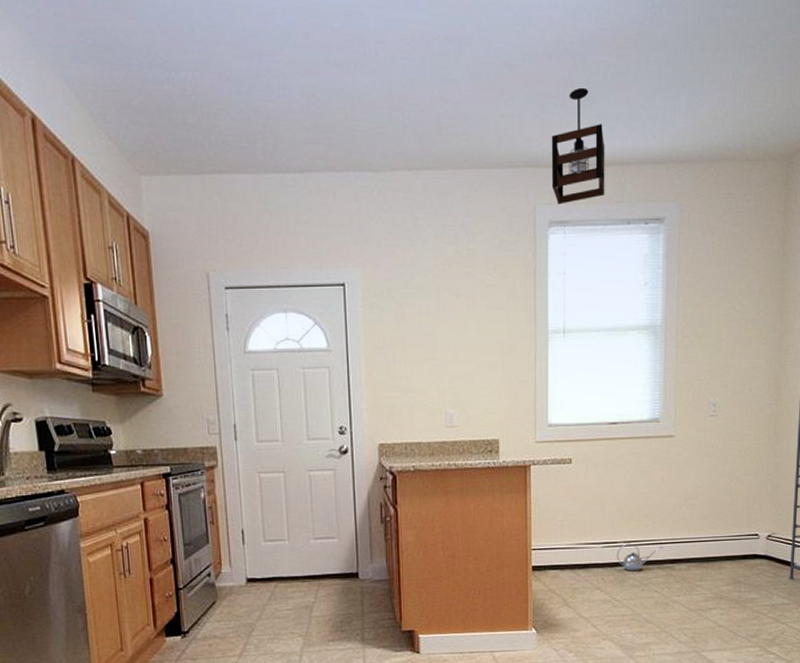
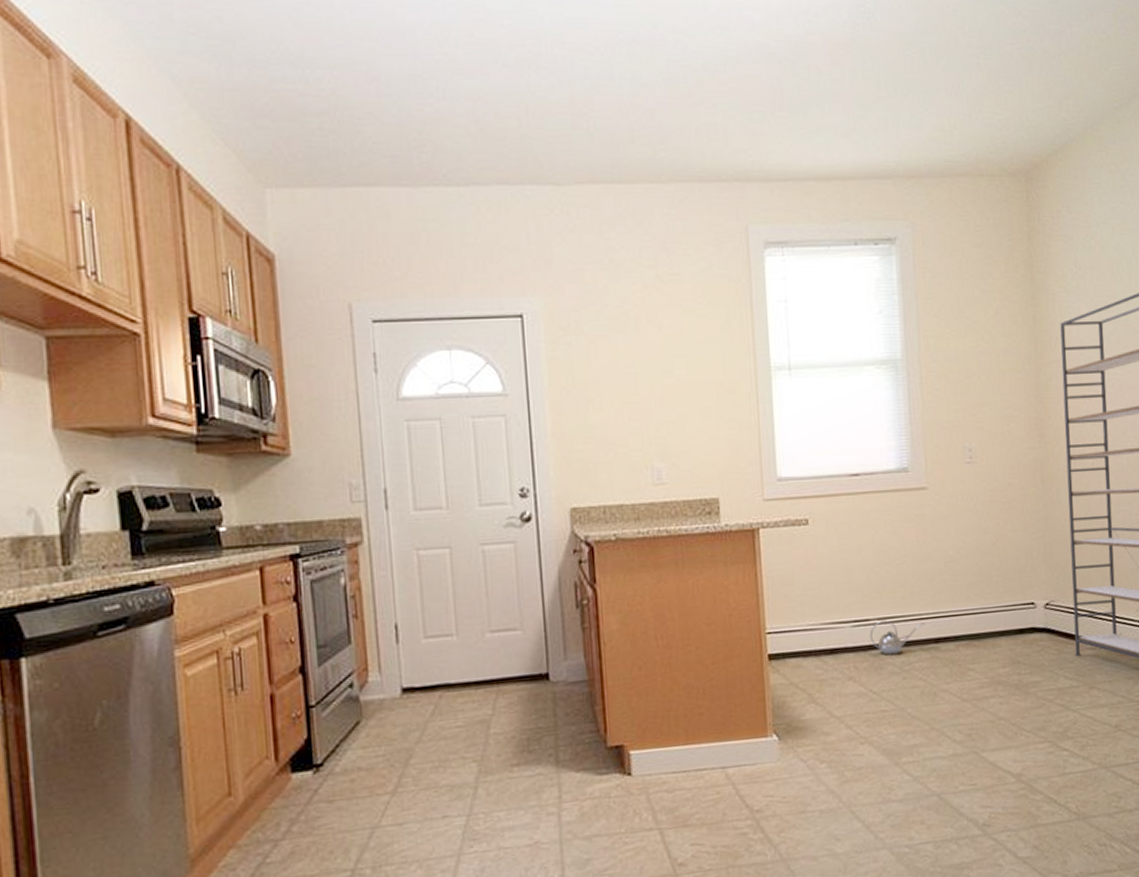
pendant light: present [551,87,605,204] -> none [761,95,827,223]

